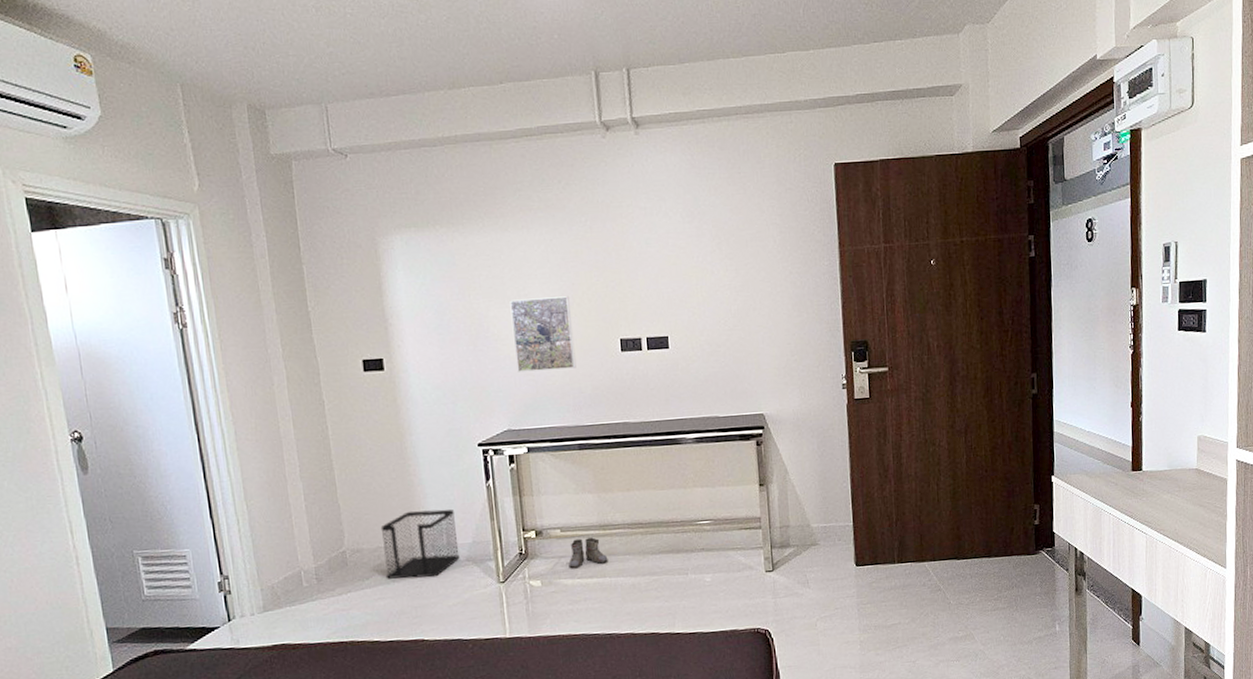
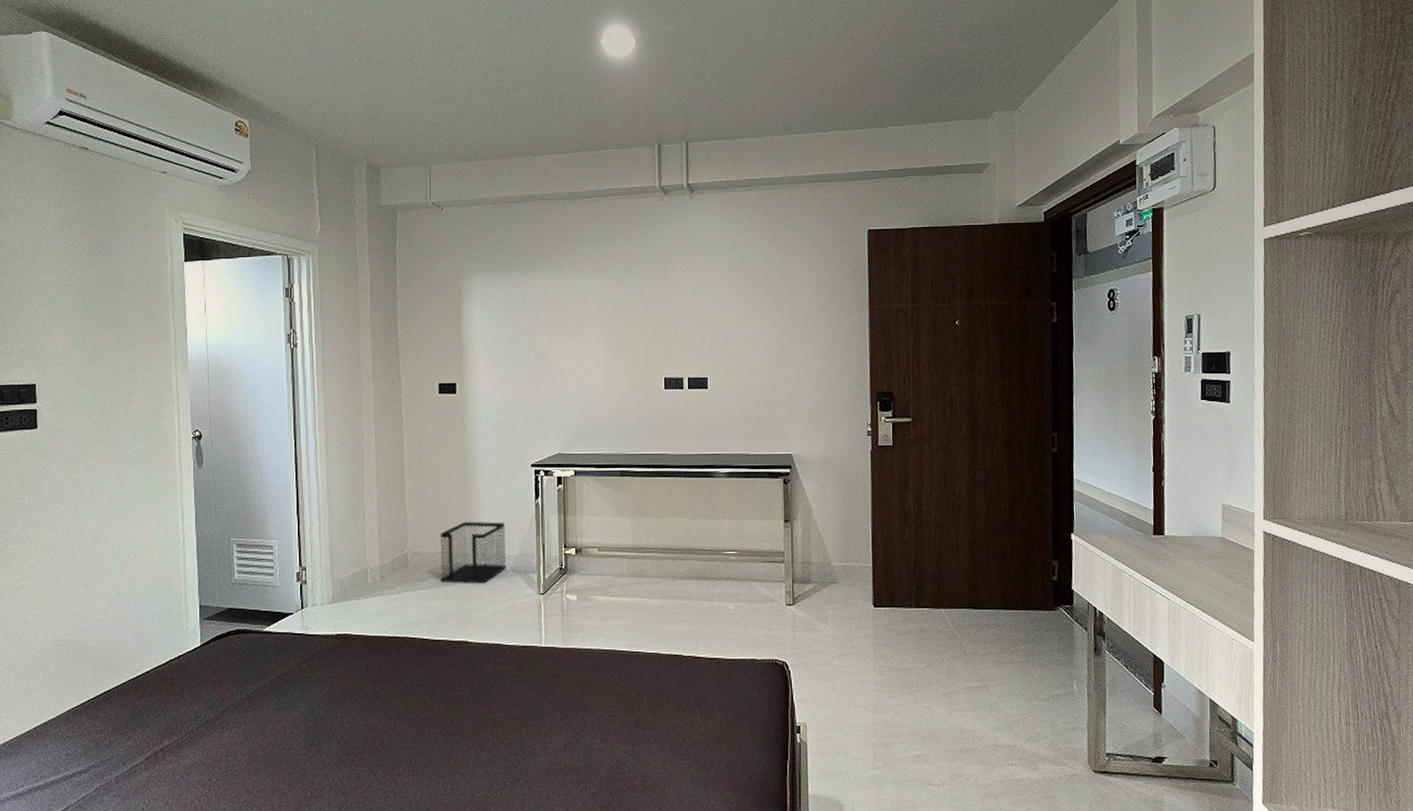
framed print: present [510,296,576,372] -> none [569,337,623,402]
boots: present [567,537,608,569] -> none [602,559,640,587]

